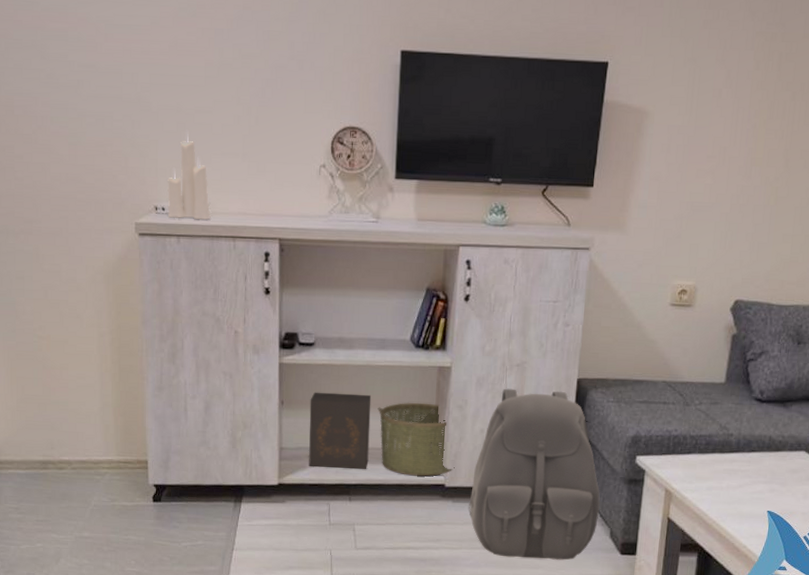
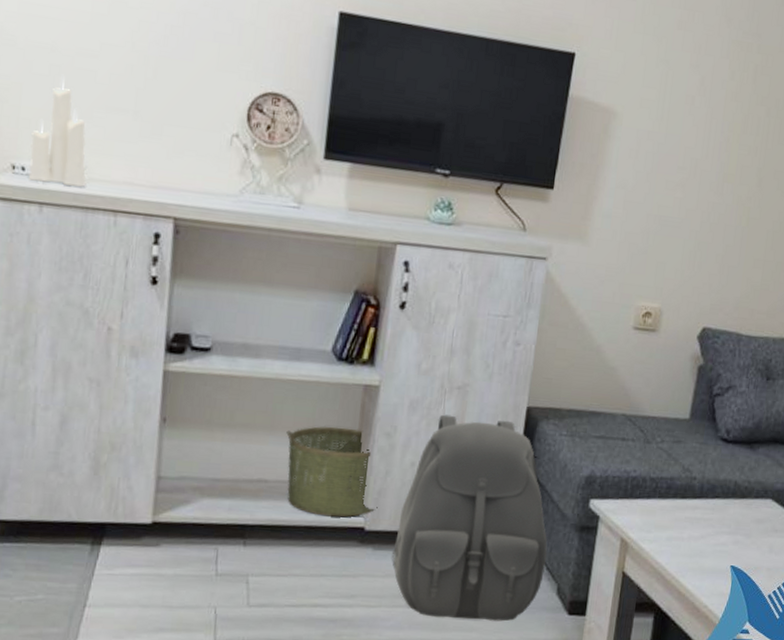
decorative box: present [309,392,372,469] -> none [194,408,280,506]

